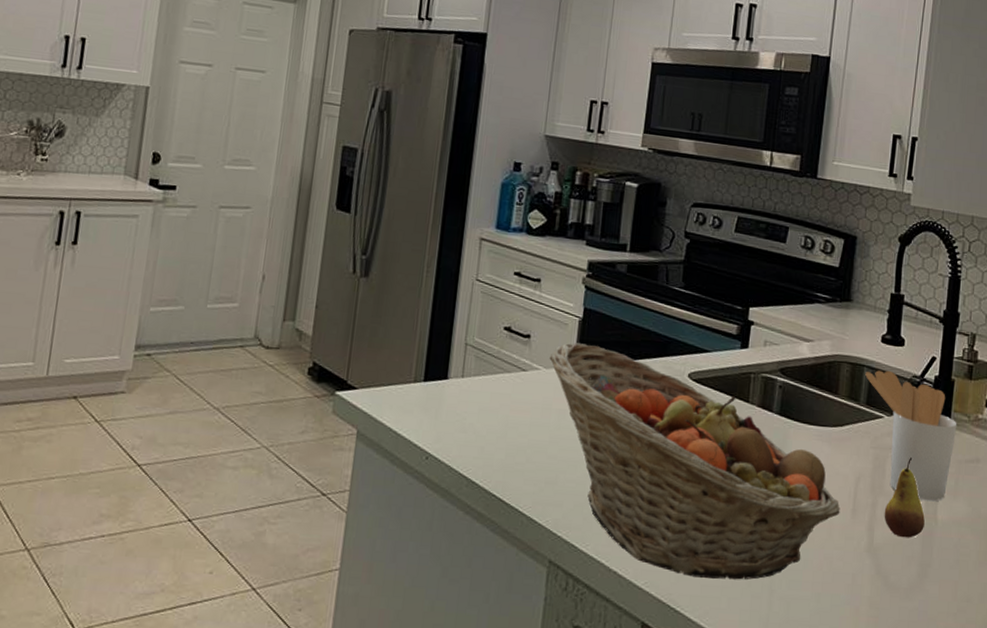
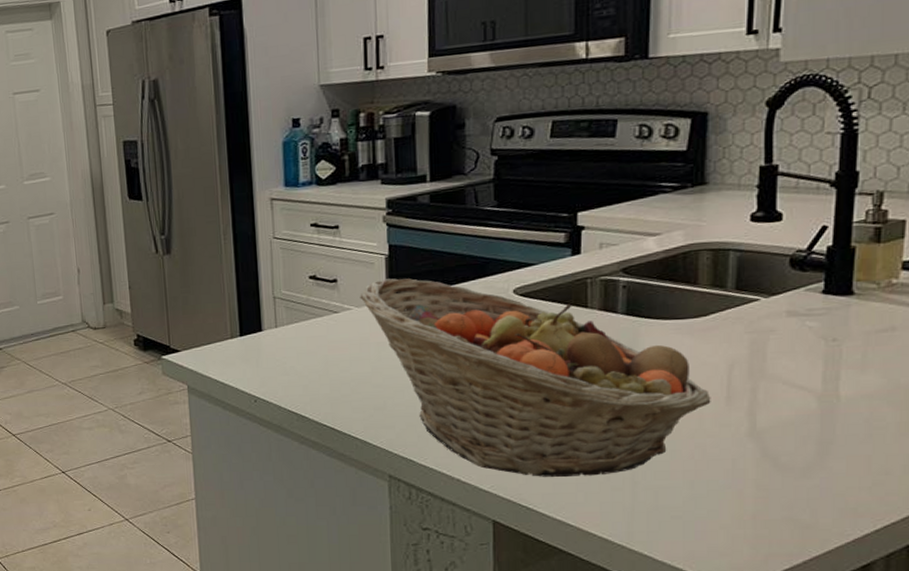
utensil holder: present [865,370,957,502] -> none [732,250,862,379]
fruit: present [884,456,925,538] -> none [768,335,823,419]

